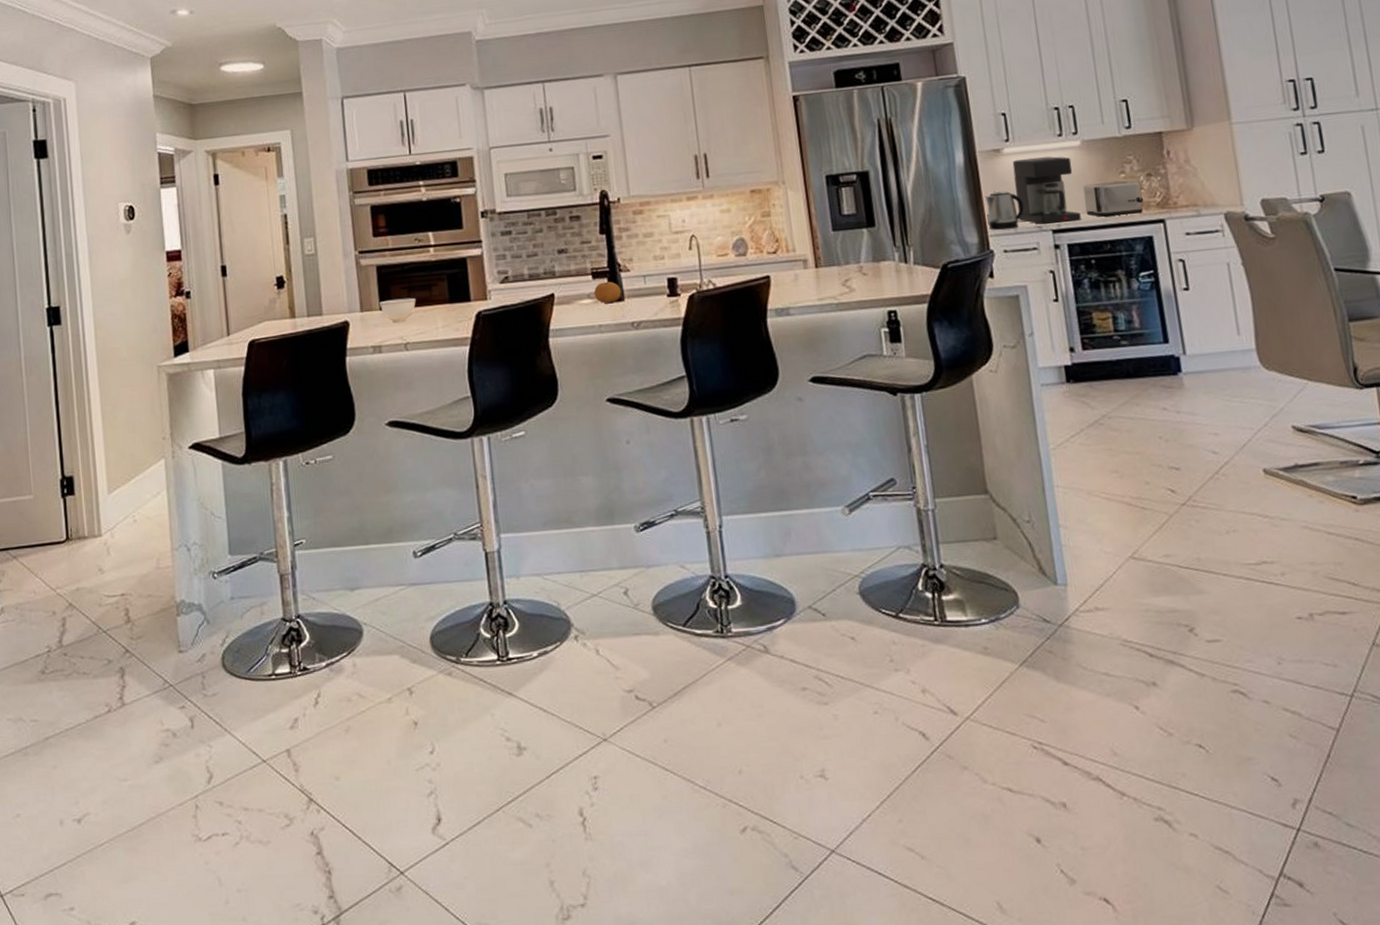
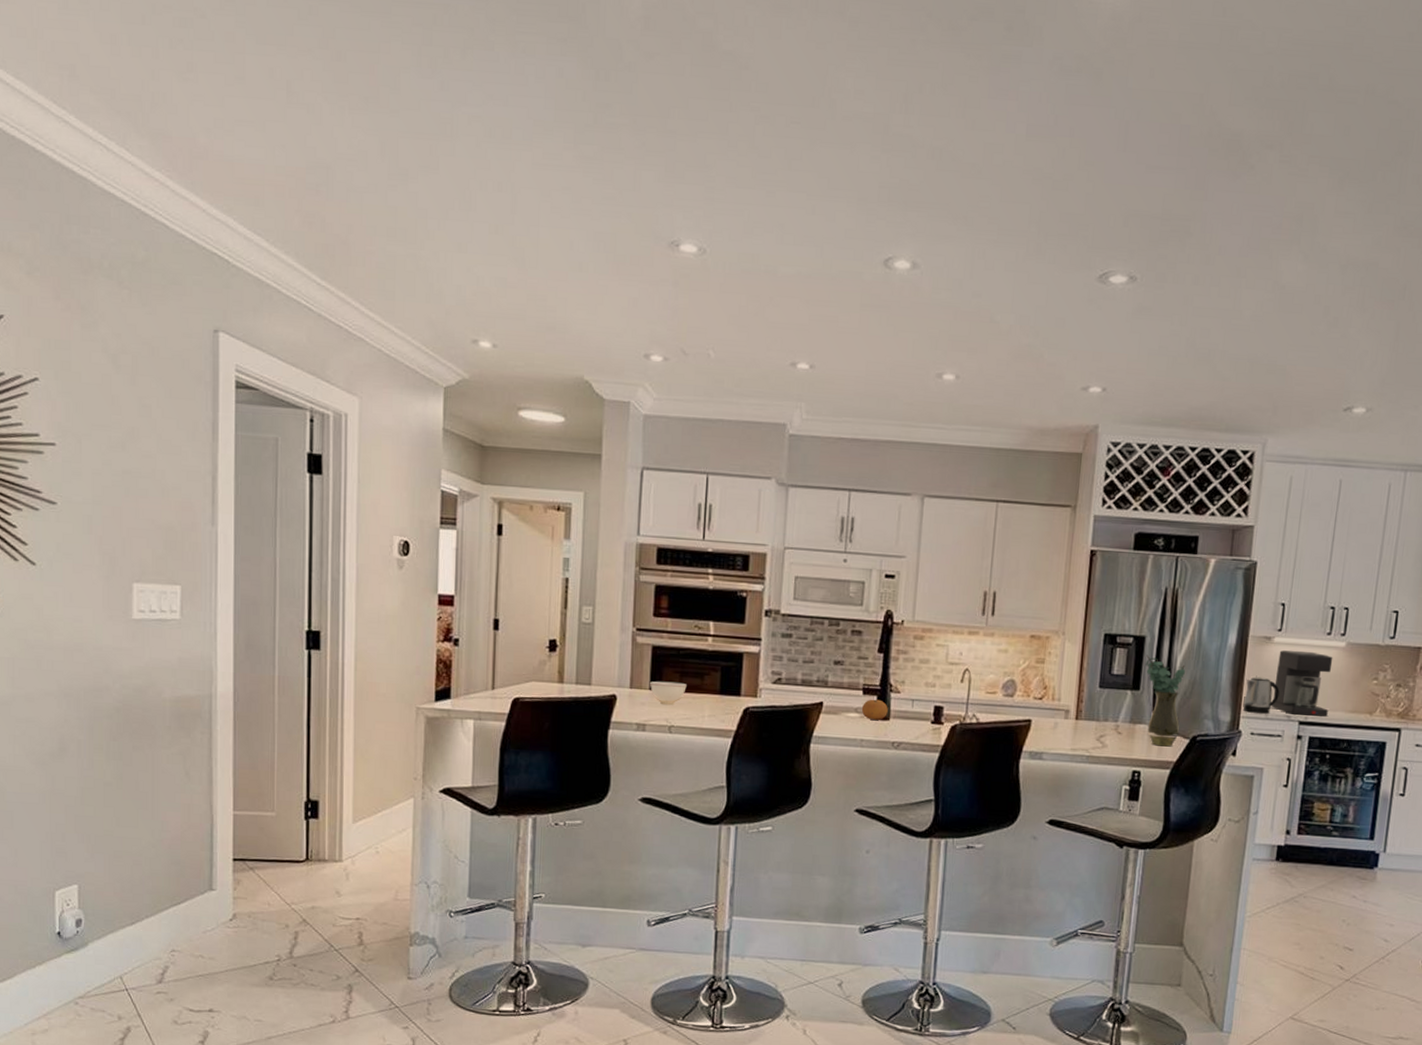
vase: none [874,189,928,281] -> present [1145,654,1186,747]
toaster: present [1083,180,1144,217] -> none [1333,684,1389,719]

